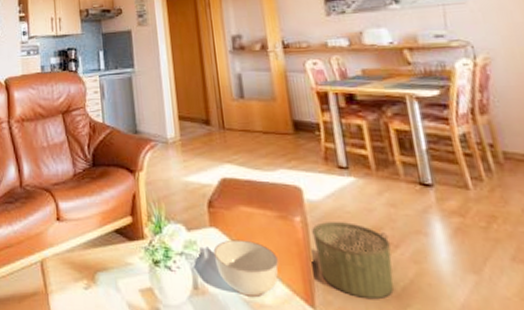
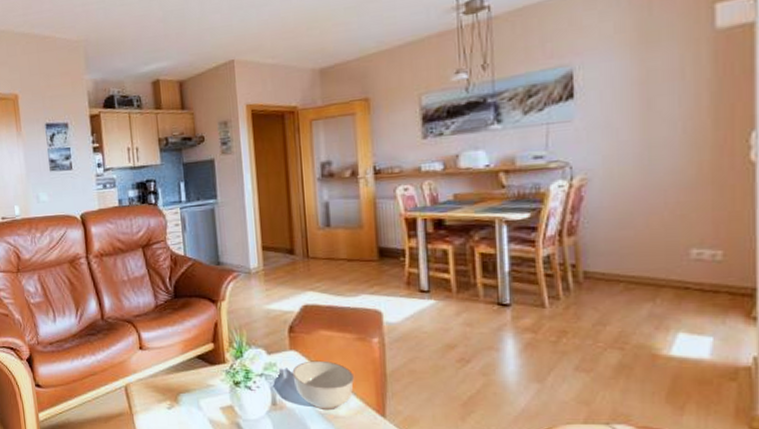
basket: present [312,222,394,300] -> none [389,341,463,408]

